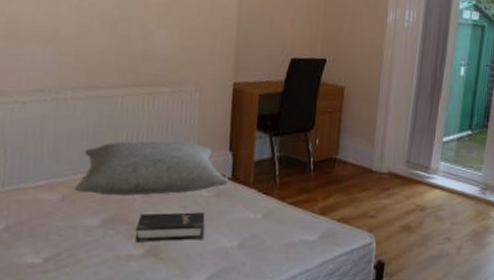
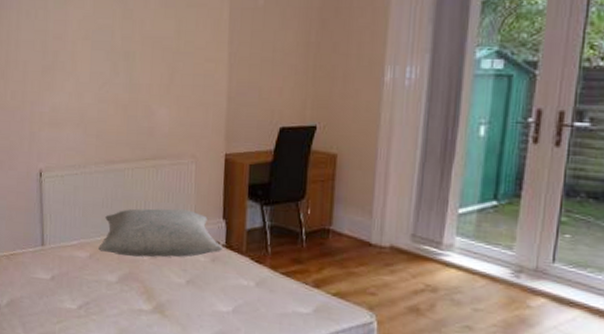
hardback book: present [135,212,205,242] -> none [145,273,203,303]

